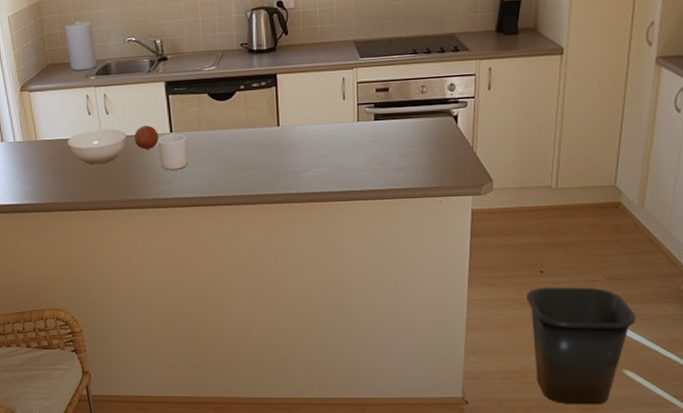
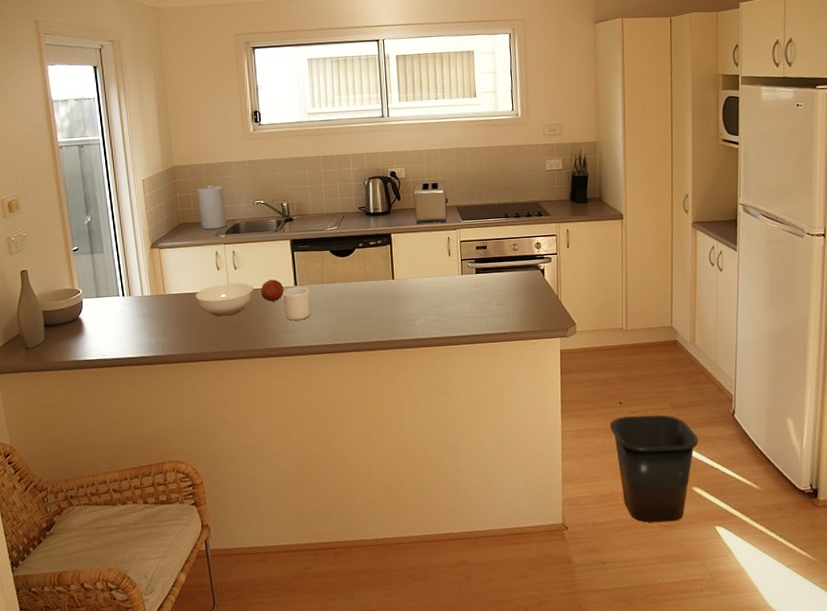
toaster: none [303,9,345,63] -> present [413,179,449,224]

